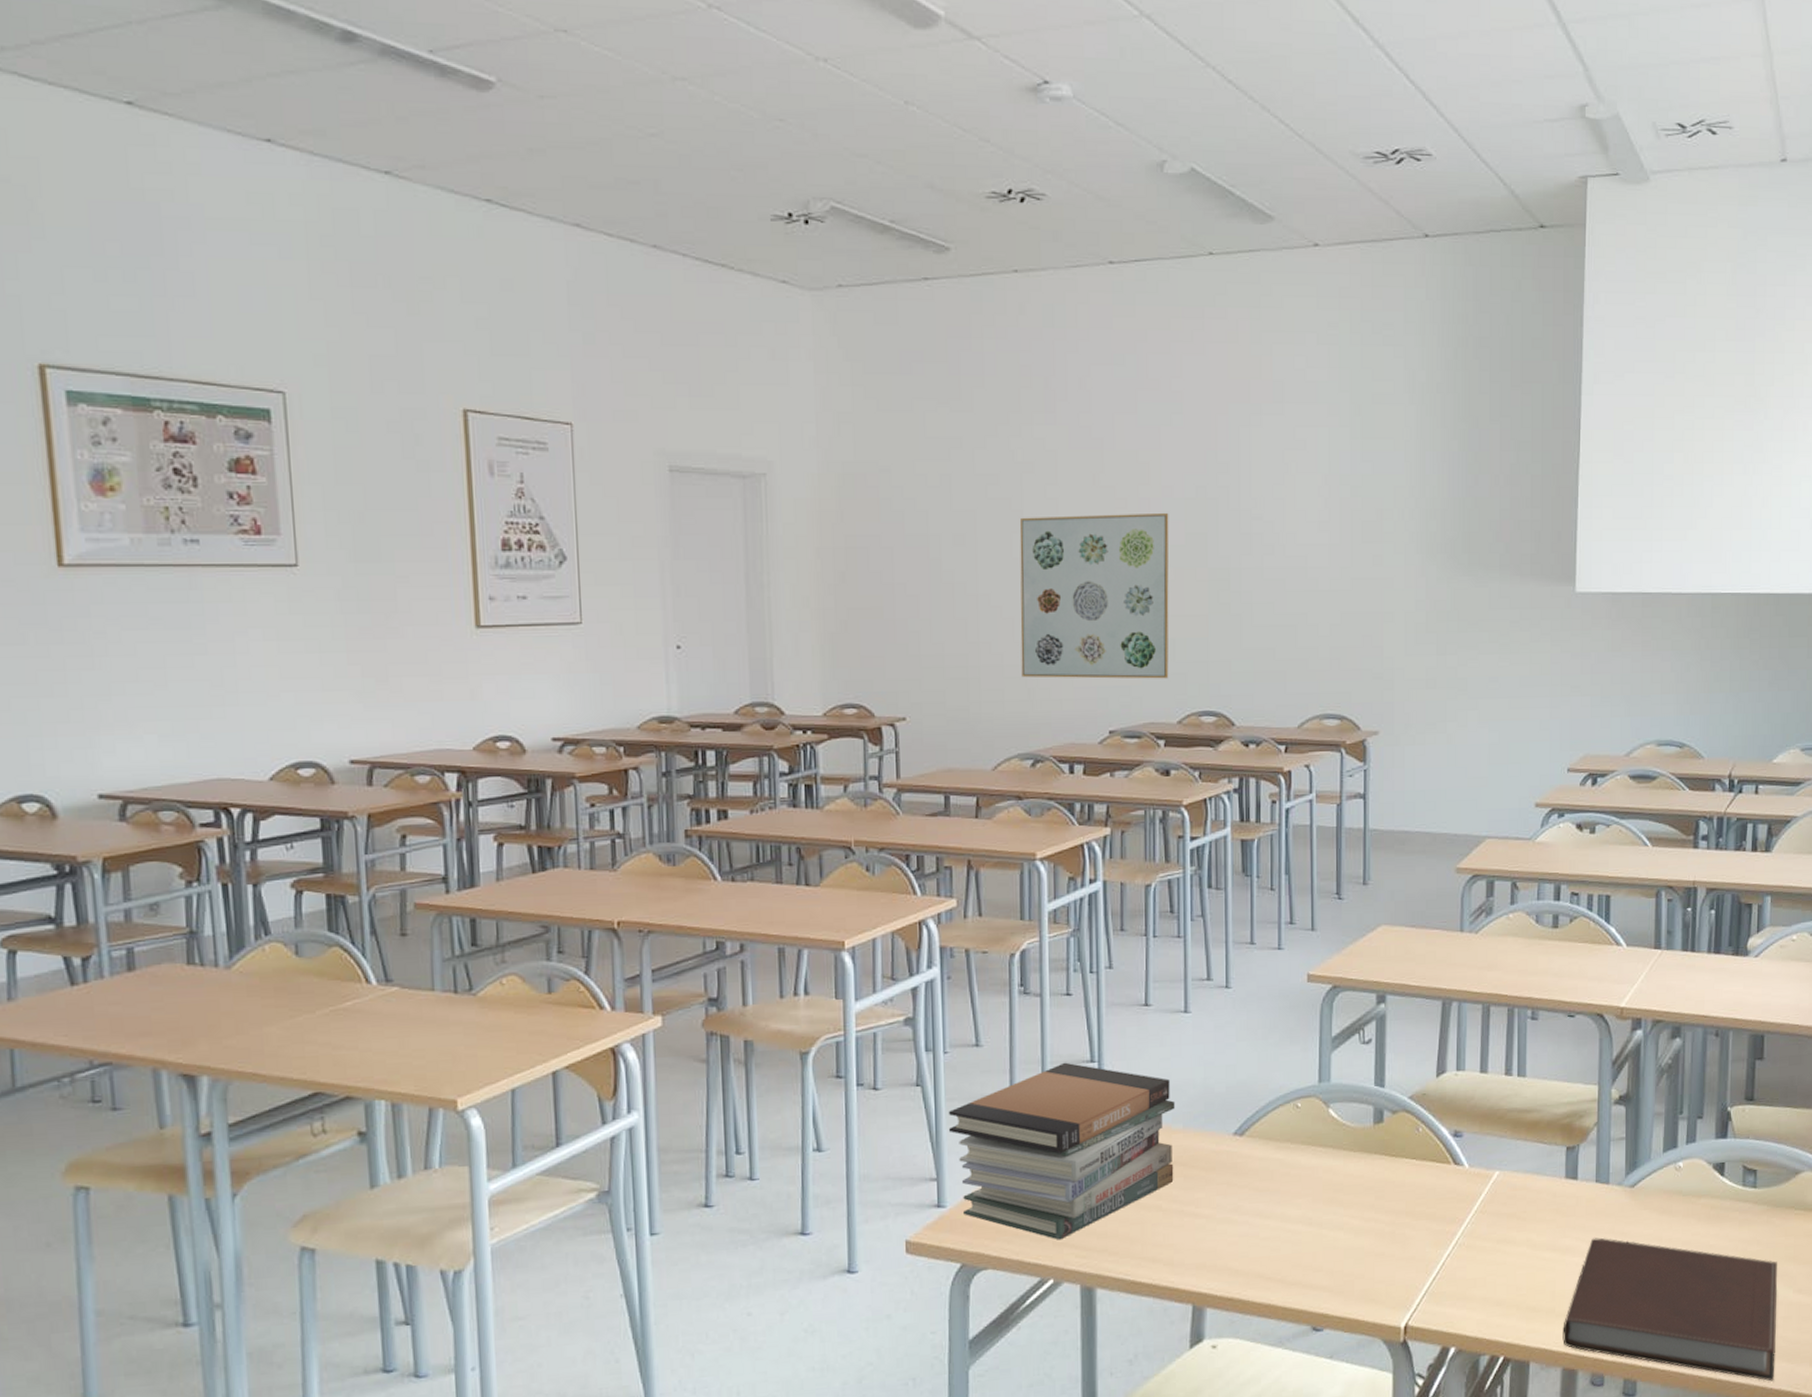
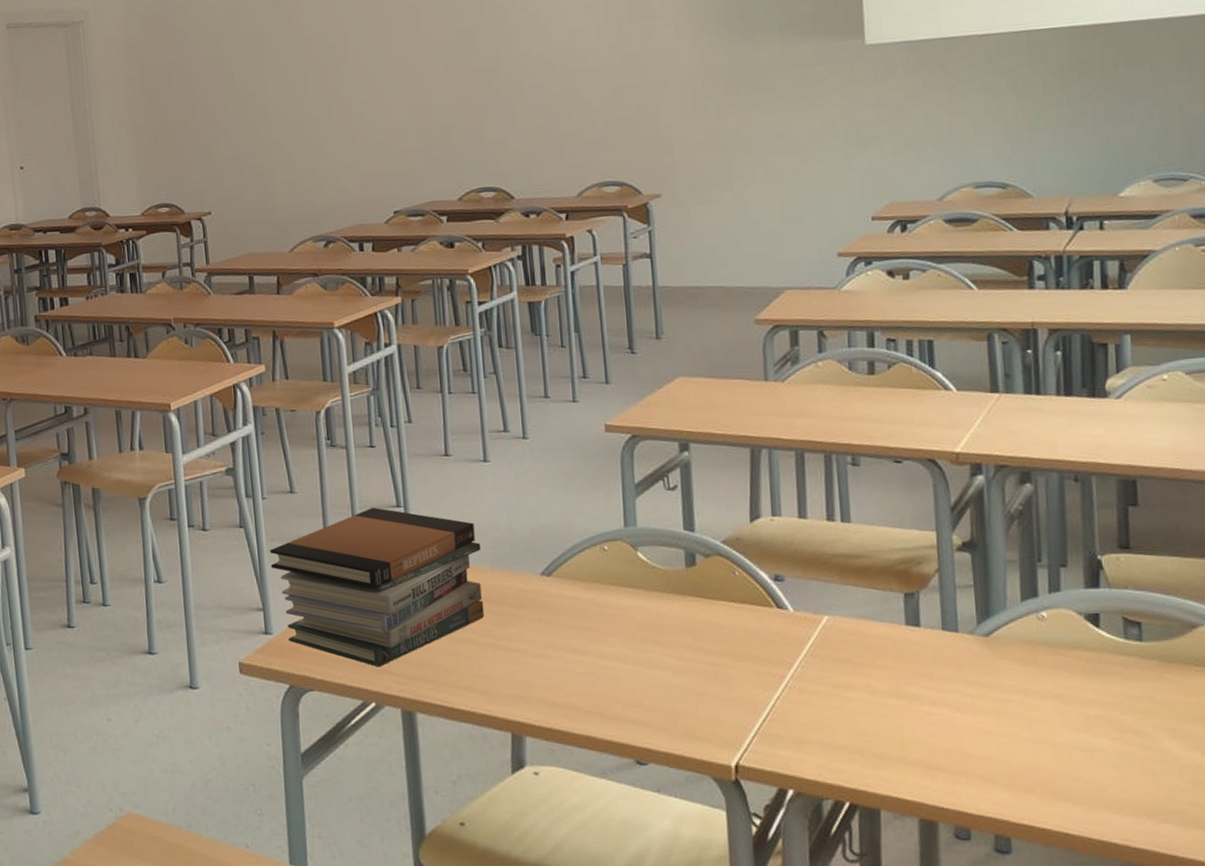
wall art: present [1019,512,1169,679] -> none [300,14,447,171]
notebook: present [1562,1237,1777,1382] -> none [916,686,1187,850]

